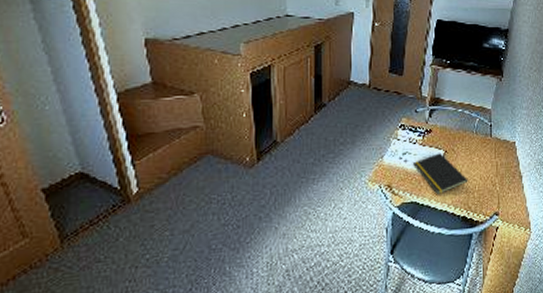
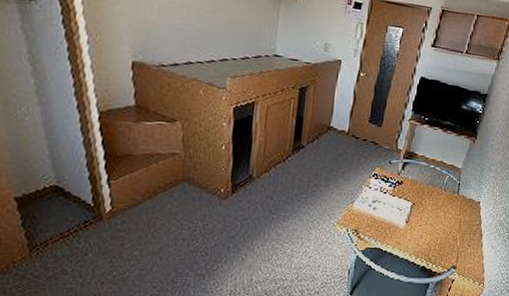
notepad: present [413,153,468,194] -> none [381,204,432,243]

